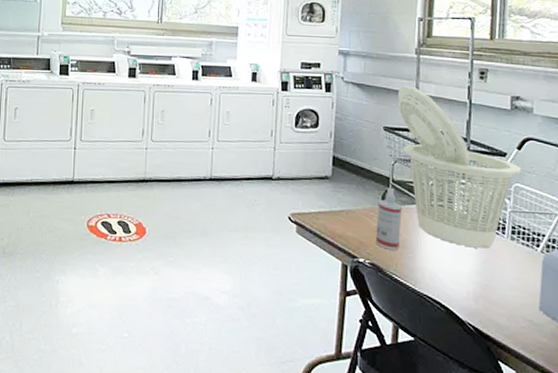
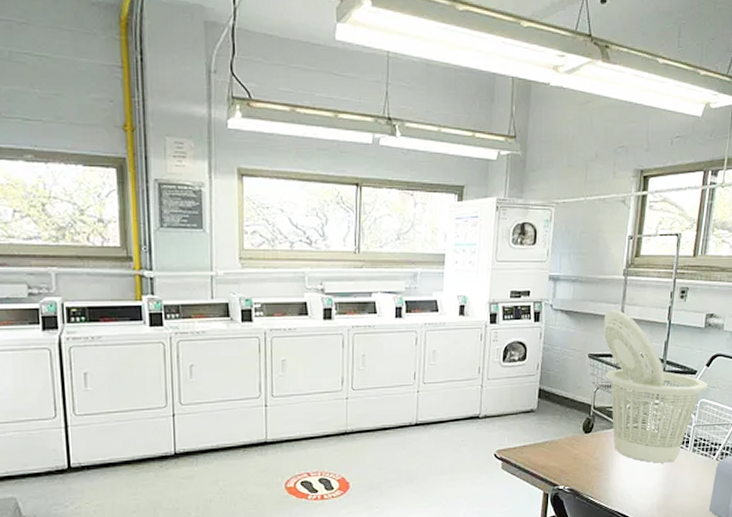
spray bottle: present [375,187,402,250] -> none [575,414,600,474]

